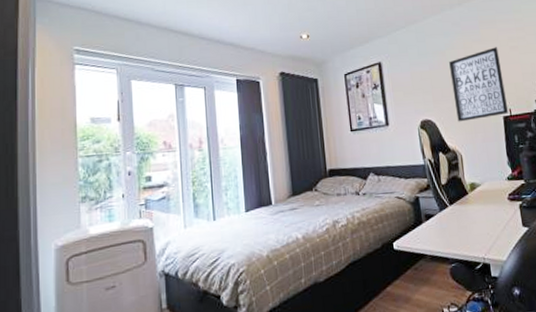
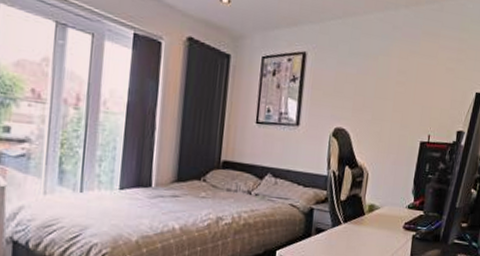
wall art: present [449,47,509,122] -> none [373,64,434,140]

